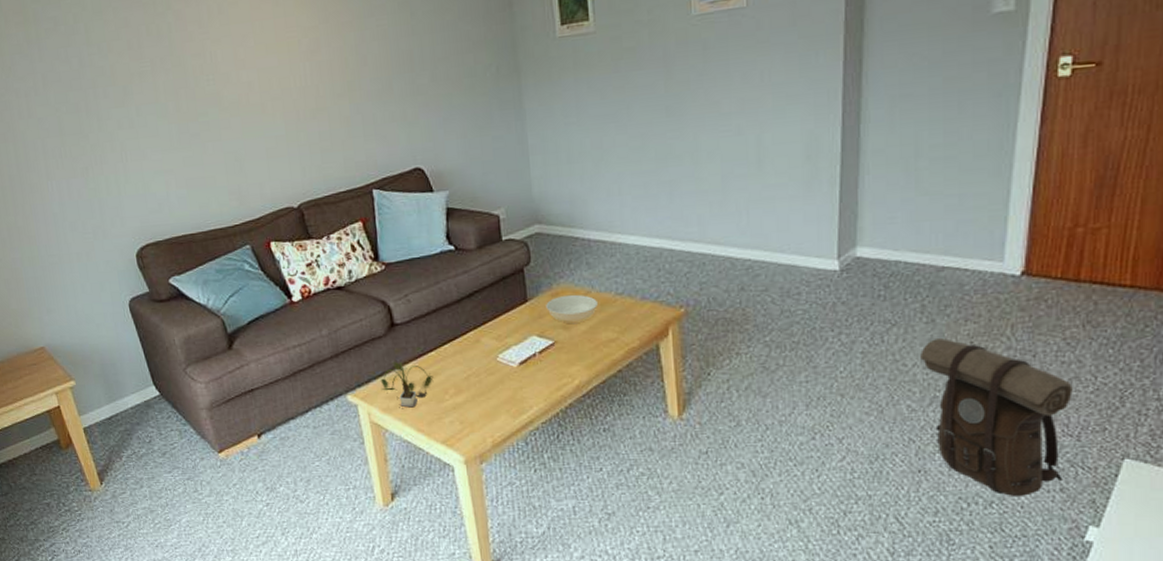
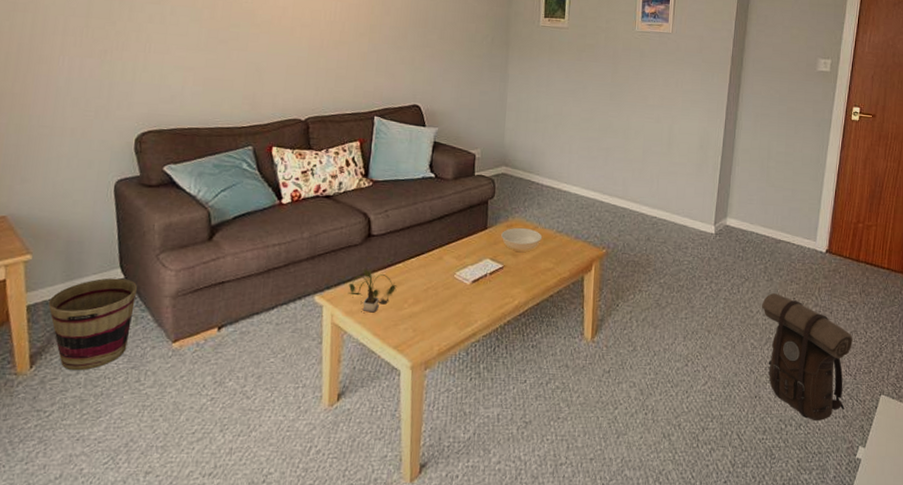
basket: none [100,395,178,485] -> present [48,278,138,371]

